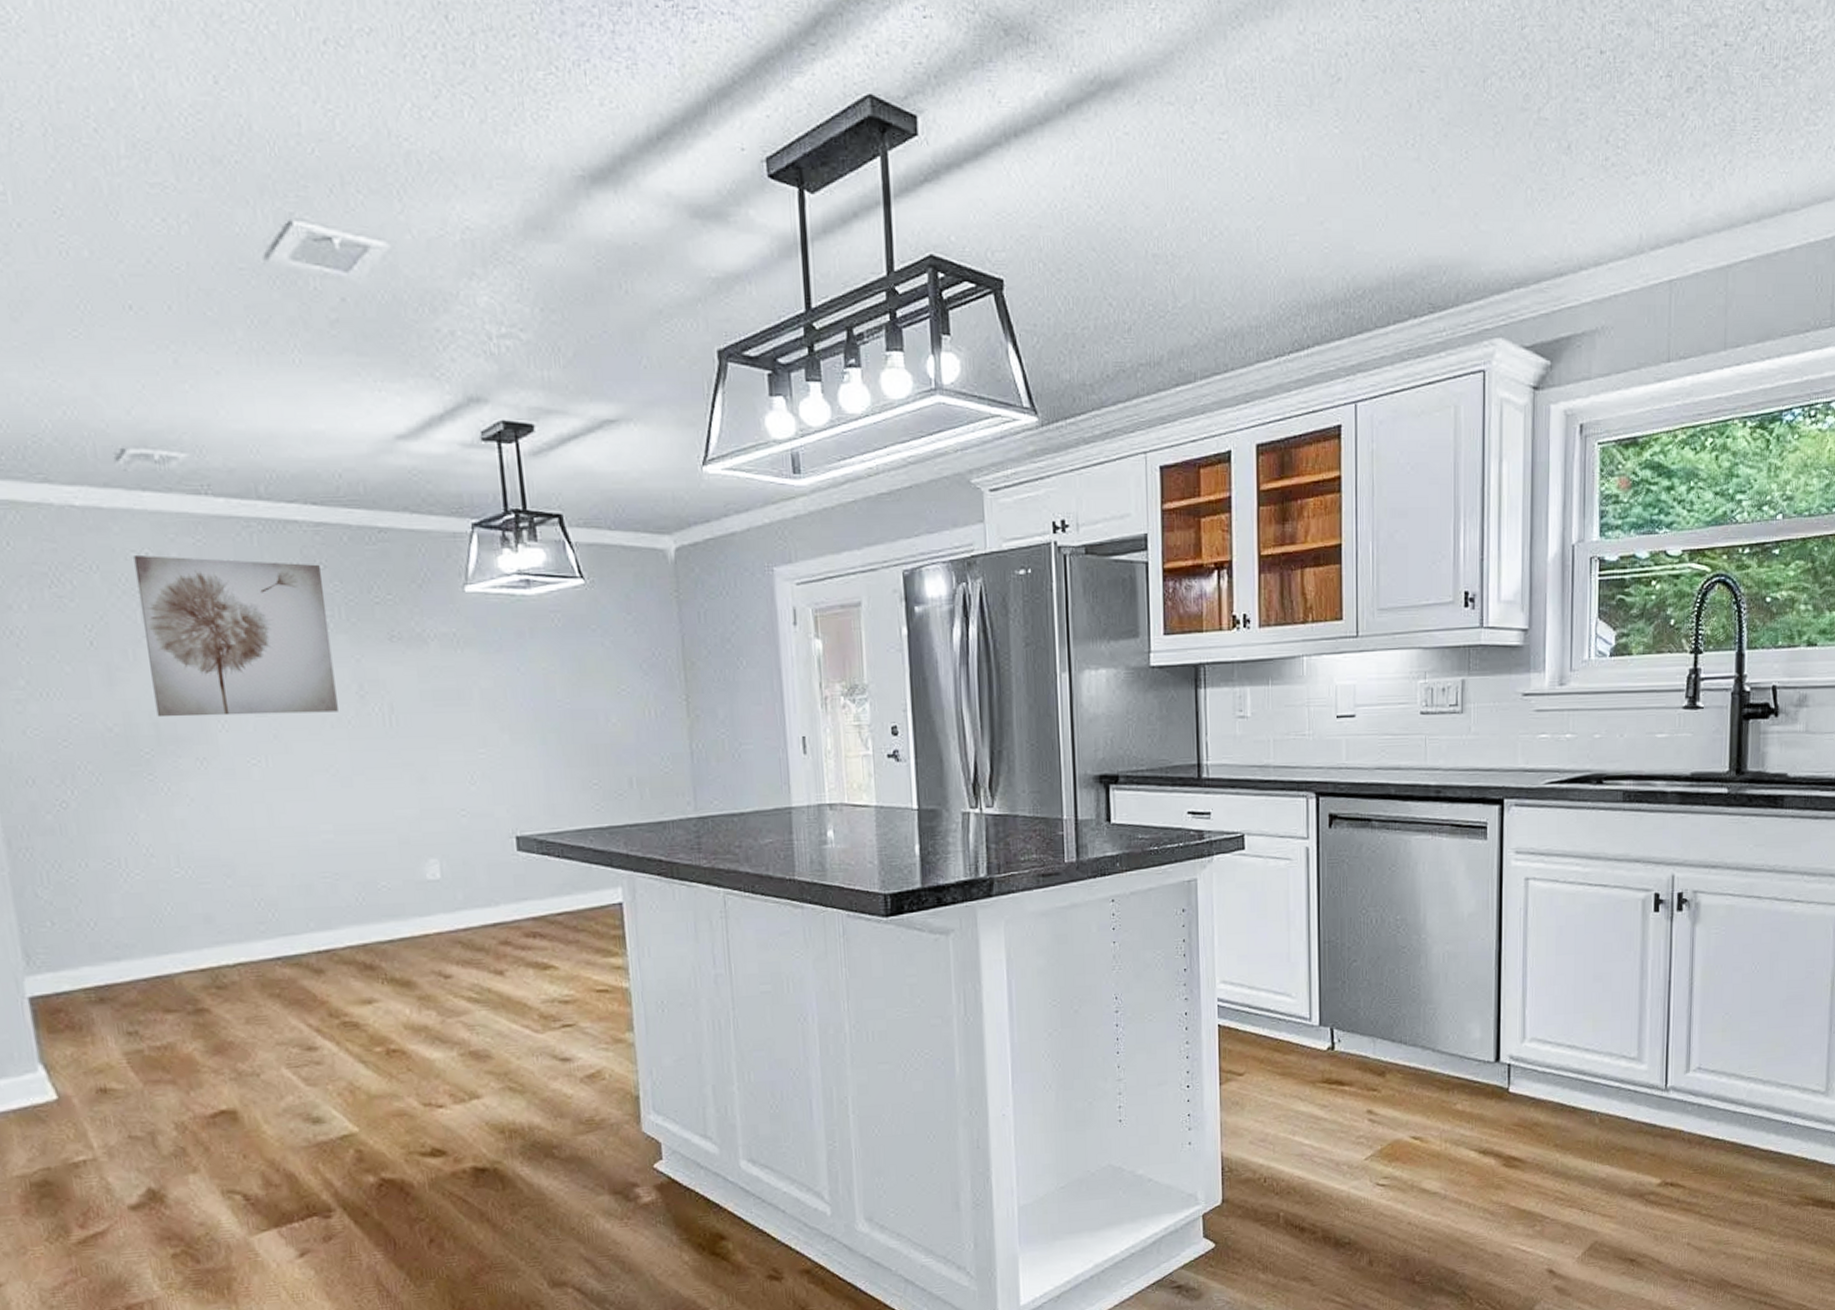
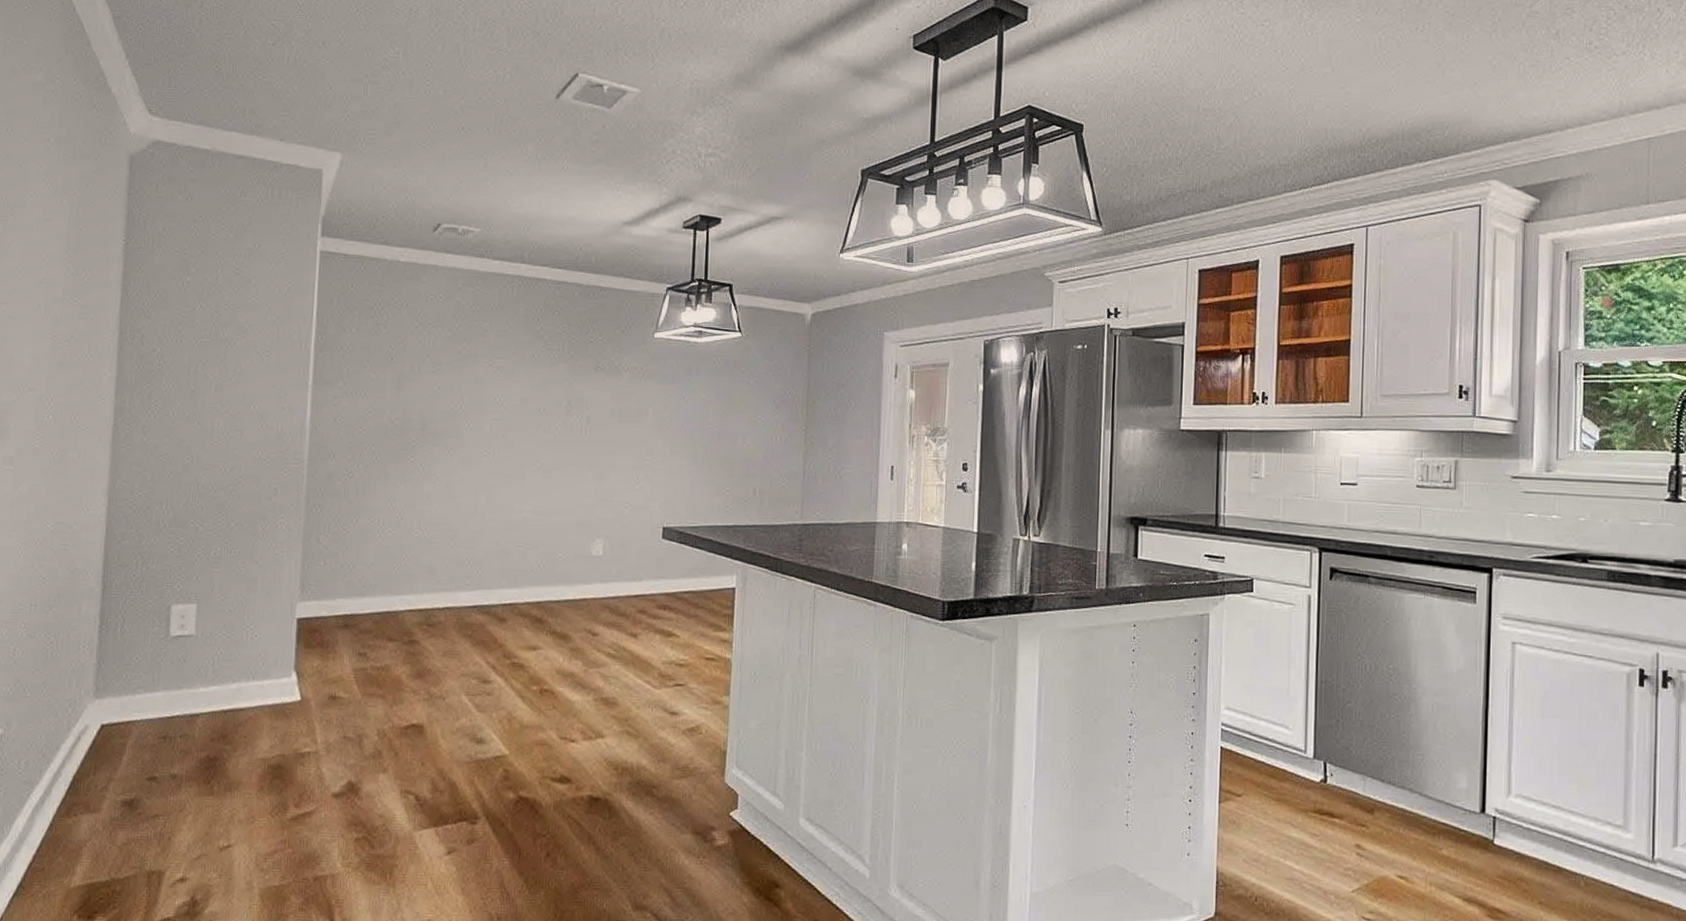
wall art: present [134,555,338,717] -> none [425,298,556,421]

